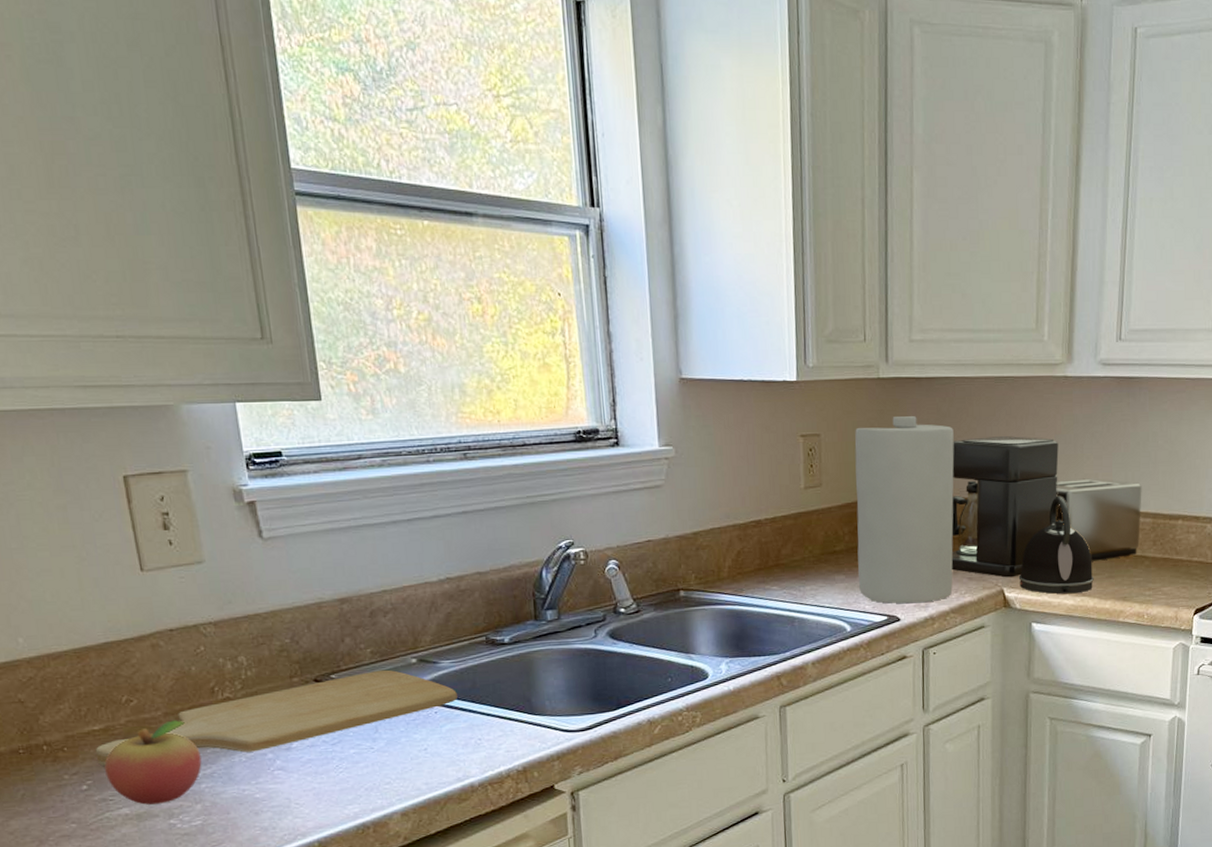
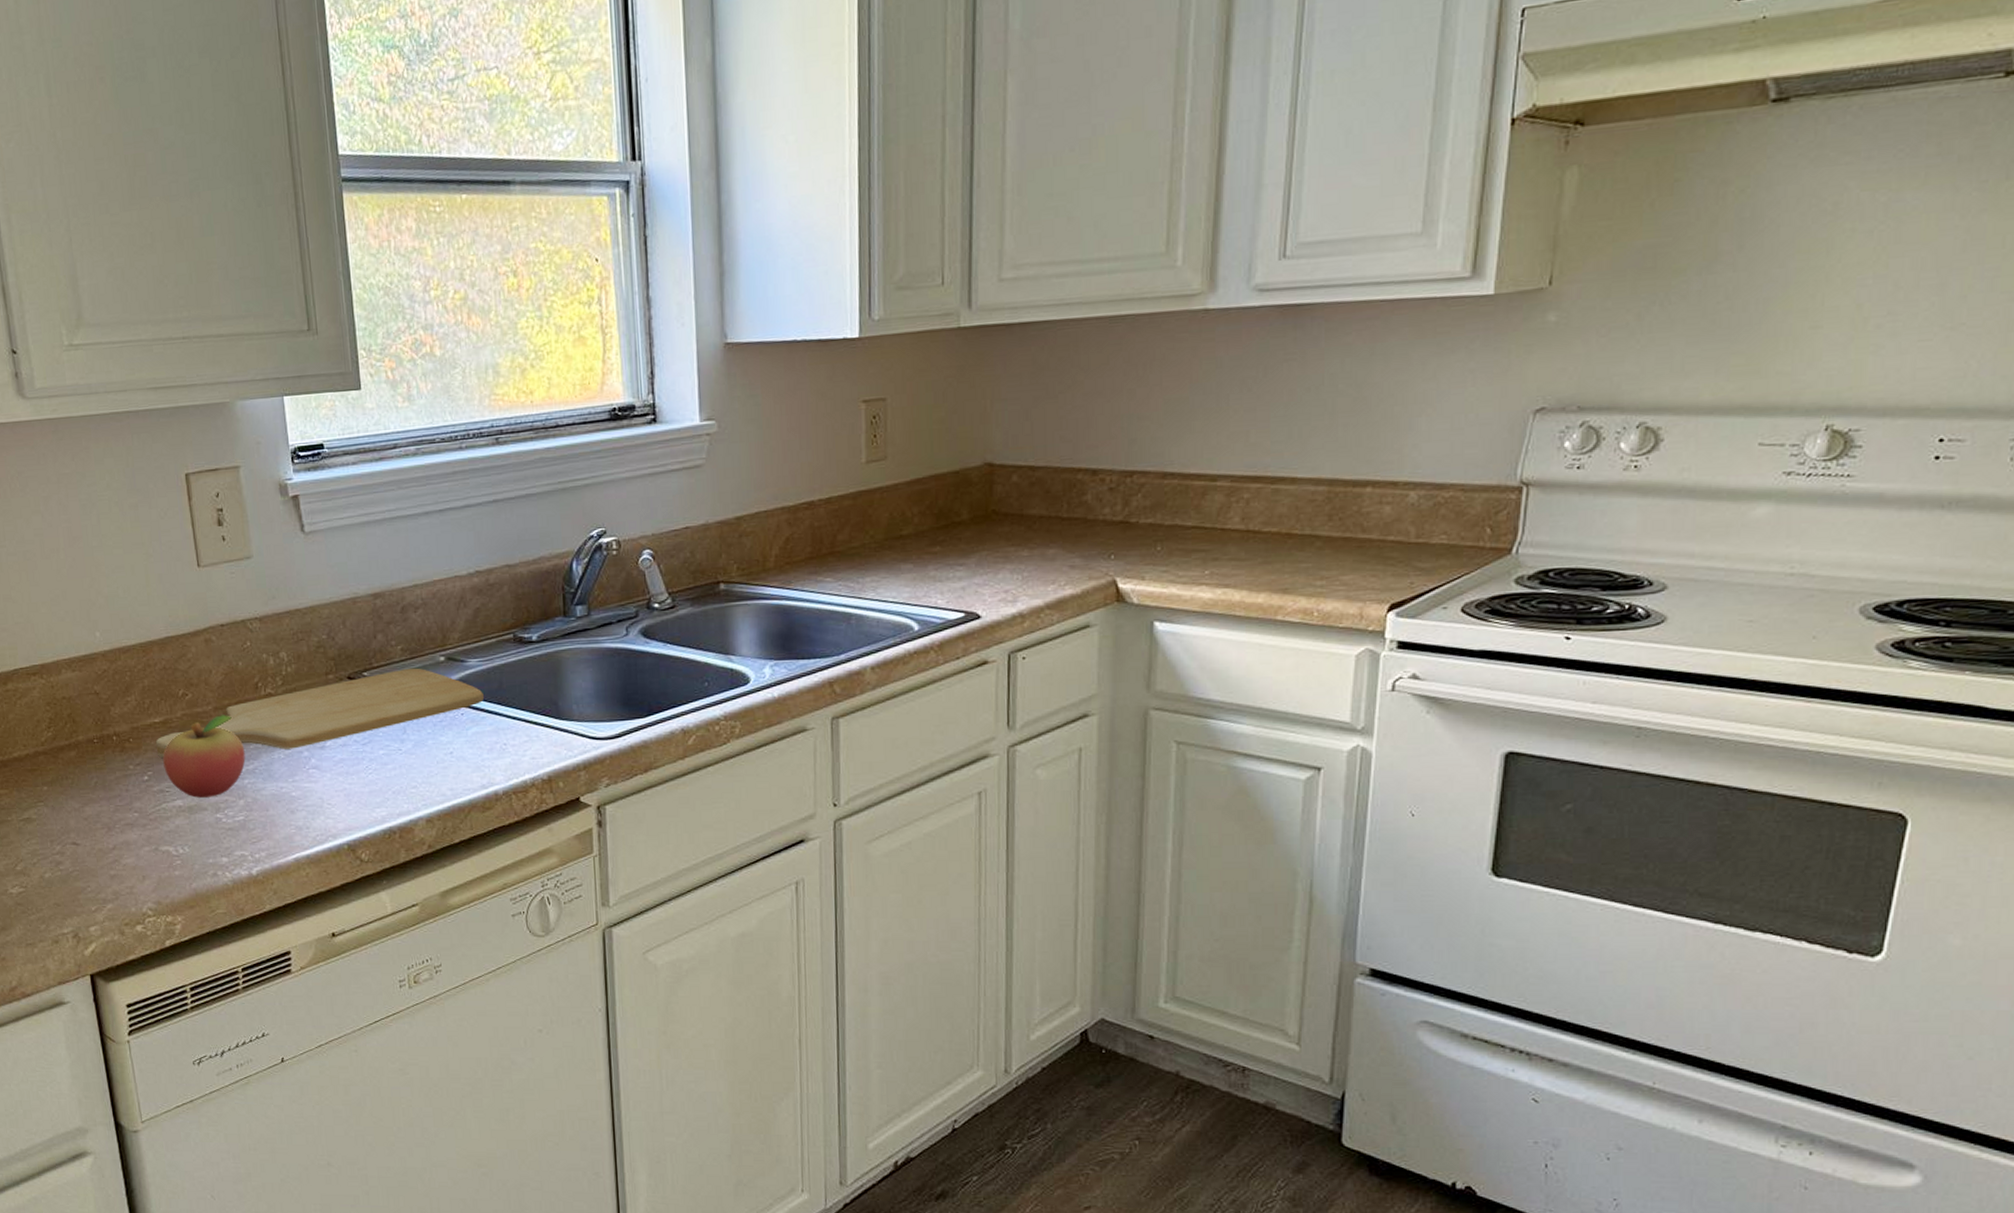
paper towel holder: present [854,416,954,604] -> none [928,370,1054,598]
coffee maker: present [951,436,1059,578] -> none [1048,388,1195,565]
kettle: present [1018,497,1094,594] -> none [1136,462,1241,585]
toaster: present [1055,478,1142,561] -> none [1189,436,1313,543]

